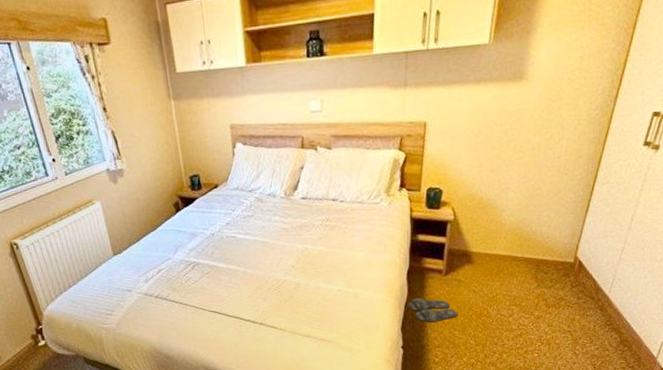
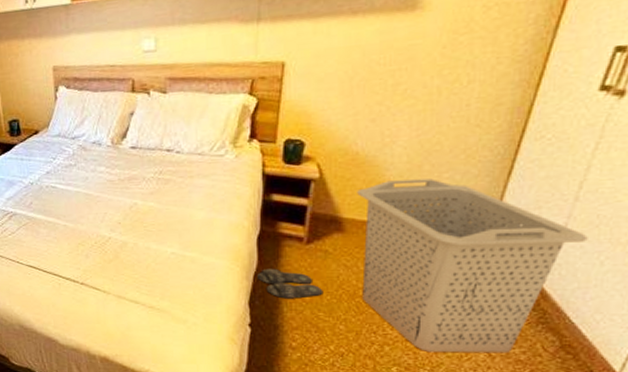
laundry basket: none [482,217,637,356] -> present [357,179,588,354]

